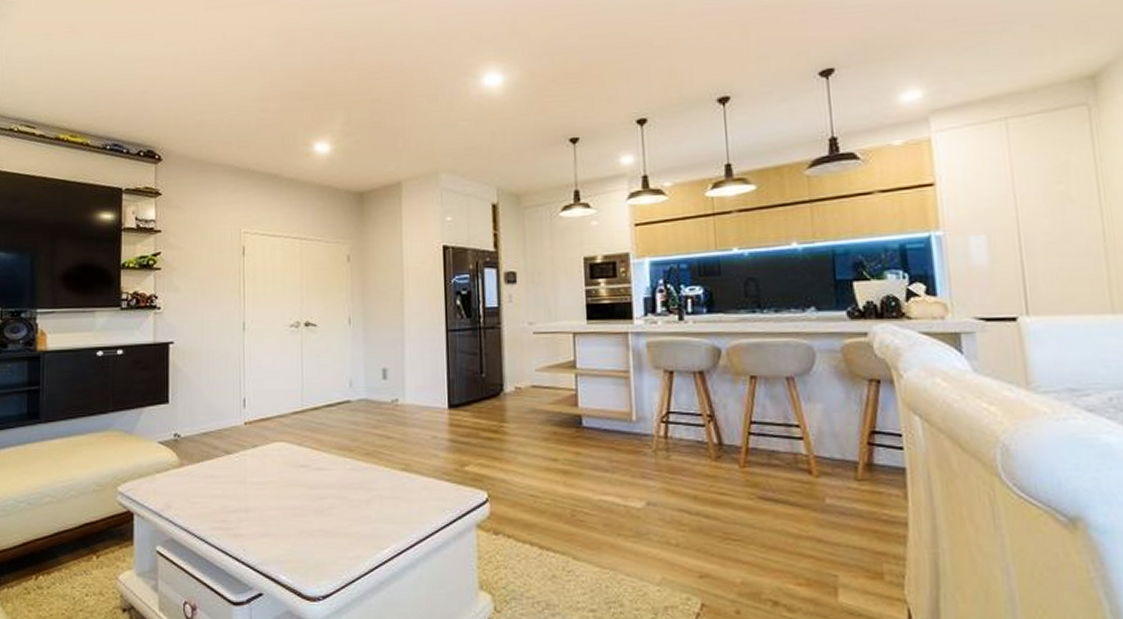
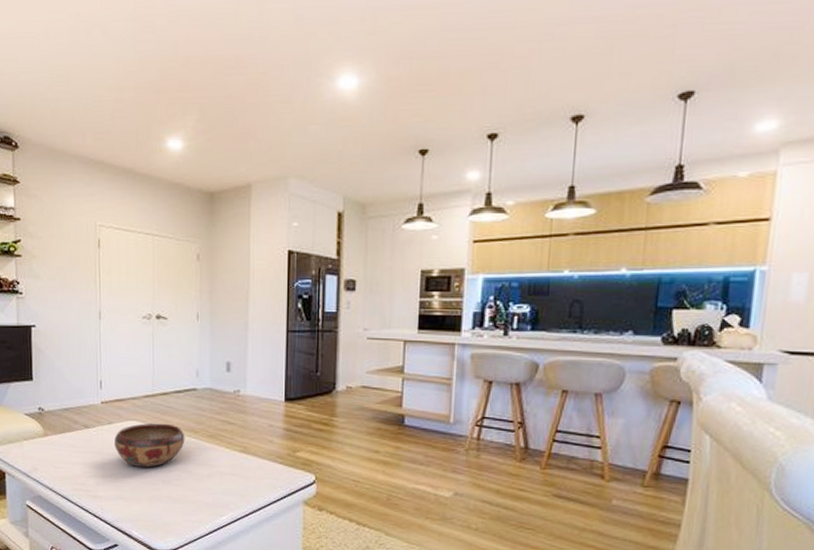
decorative bowl: none [259,442,339,496] -> present [114,423,185,468]

